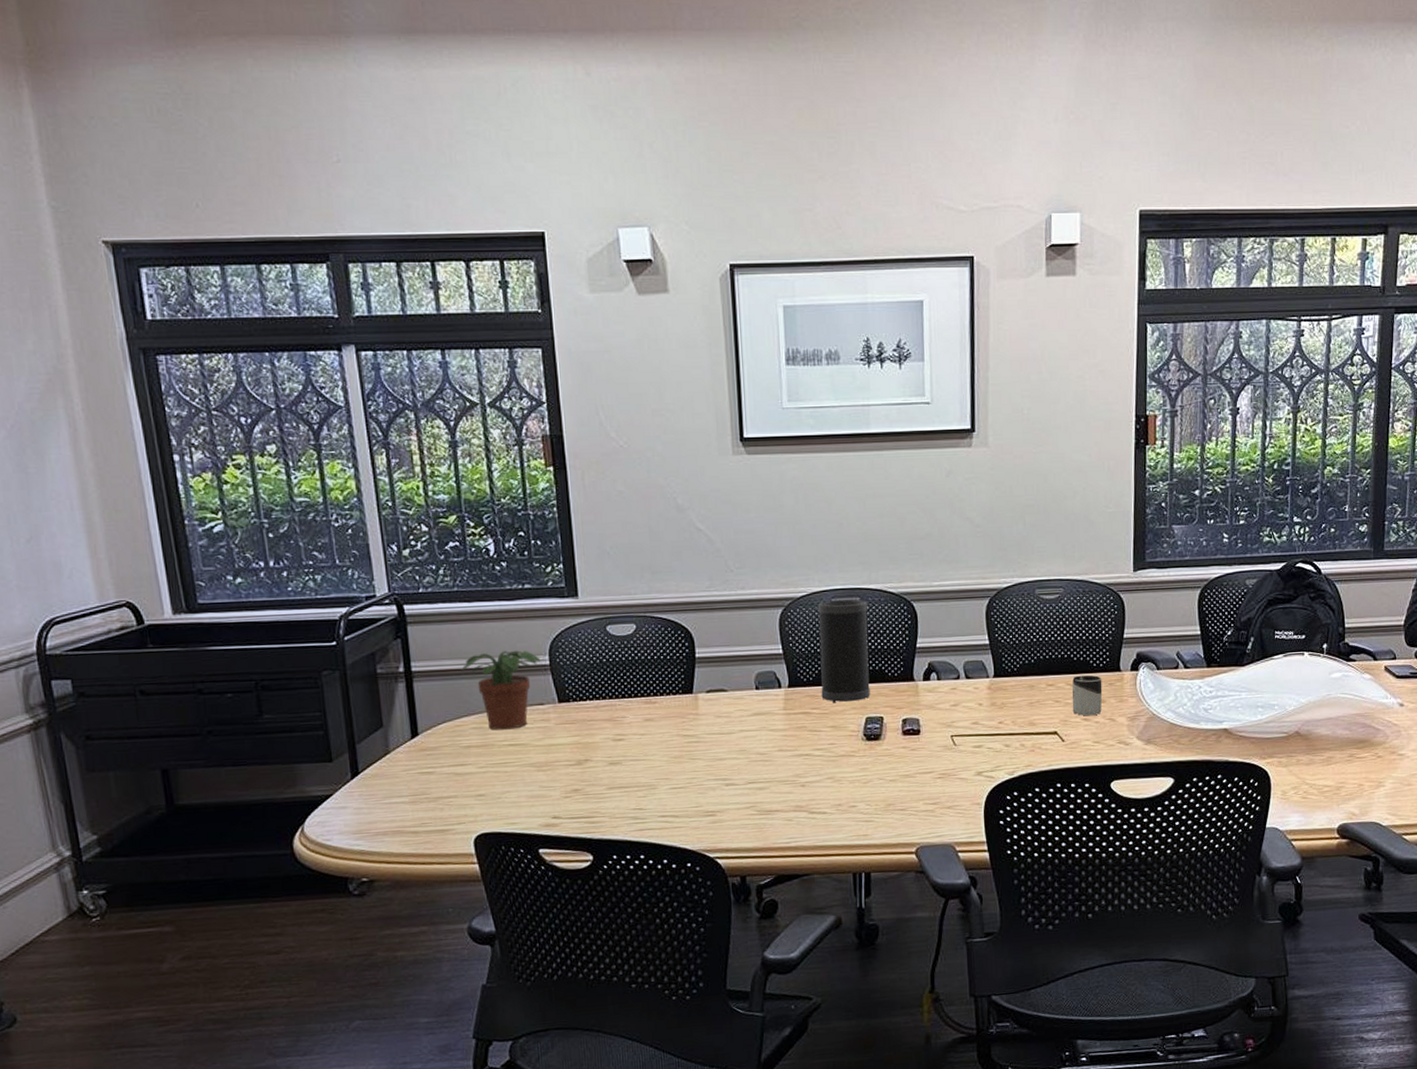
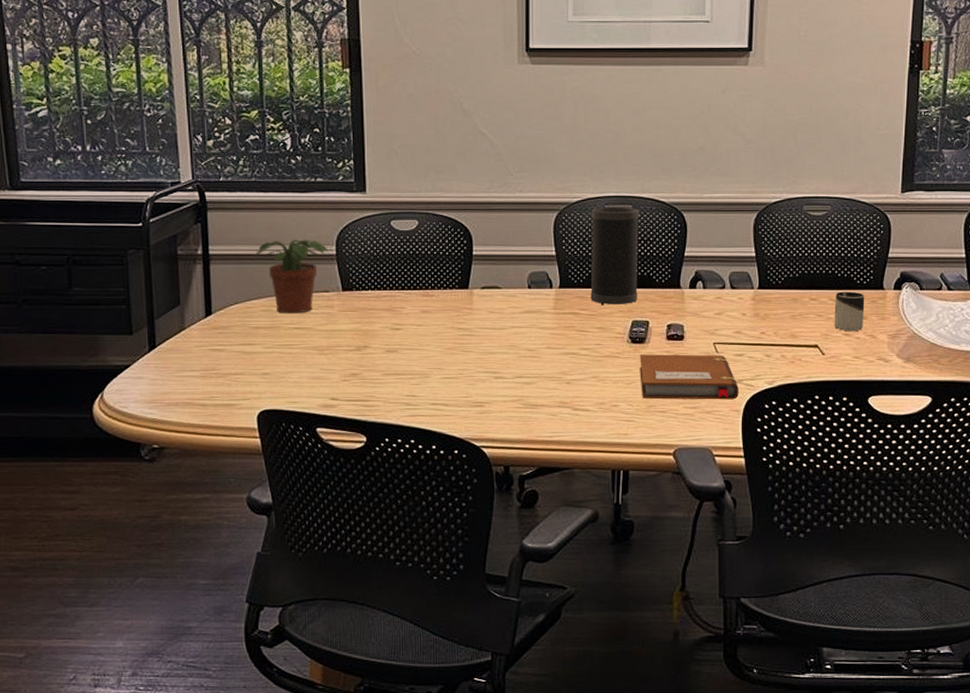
notebook: none [876,747,979,797] -> present [640,354,739,400]

